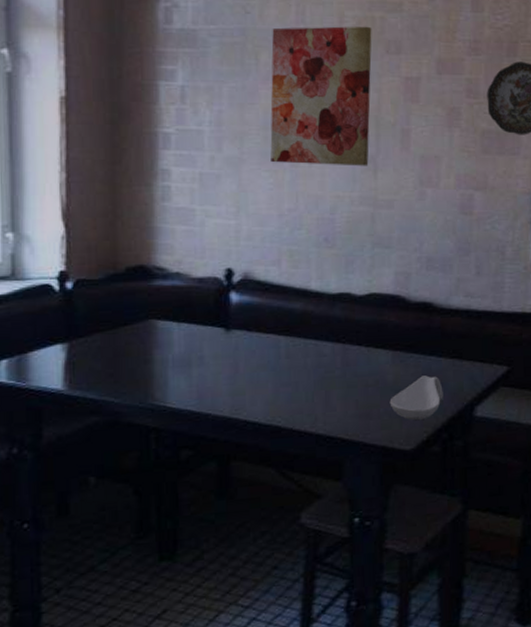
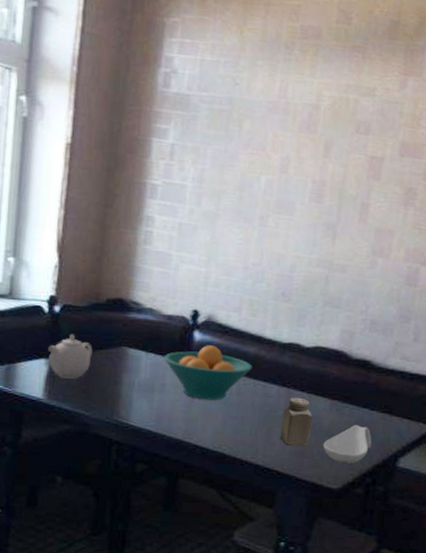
teapot: none [64,312,115,364] -> present [48,334,93,379]
fruit bowl: none [198,306,300,369] -> present [163,345,252,401]
wall art: present [270,26,372,166] -> none [242,100,346,233]
salt shaker: none [340,353,374,408] -> present [280,397,312,446]

